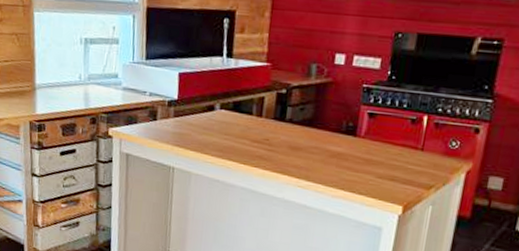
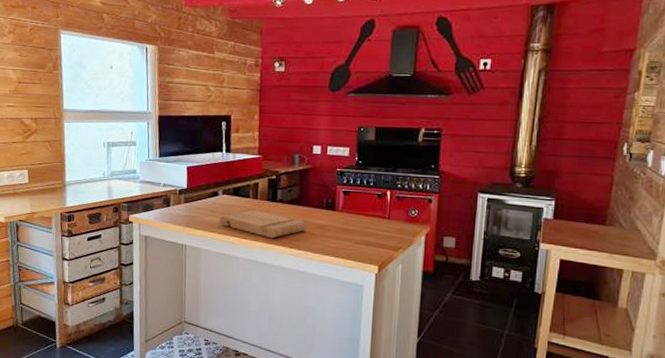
cutting board: none [214,130,321,166] -> present [219,210,308,239]

